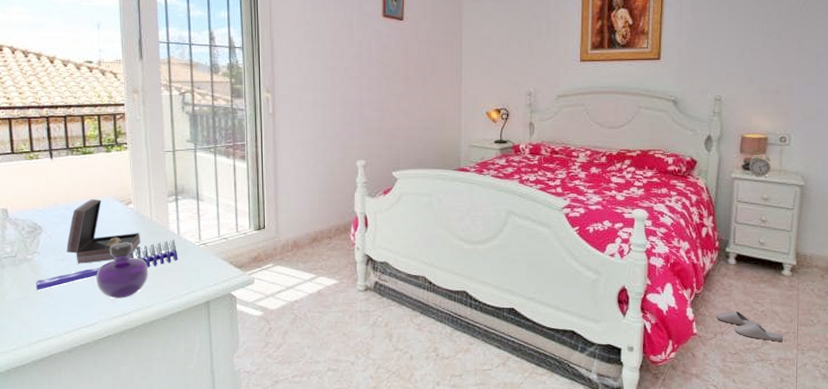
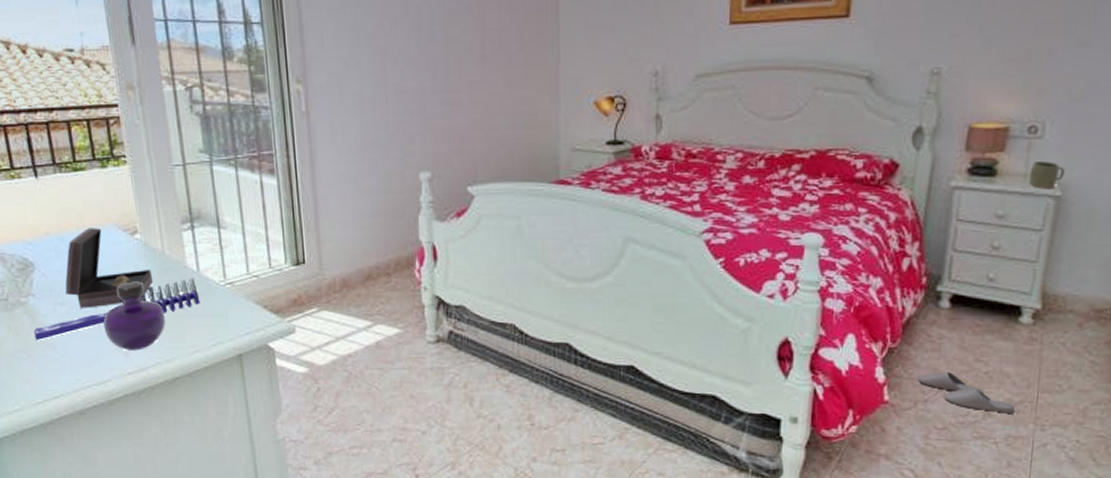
alarm clock: present [749,153,771,177] -> none [978,150,1012,186]
mug: none [782,161,806,180] -> present [1028,162,1066,189]

